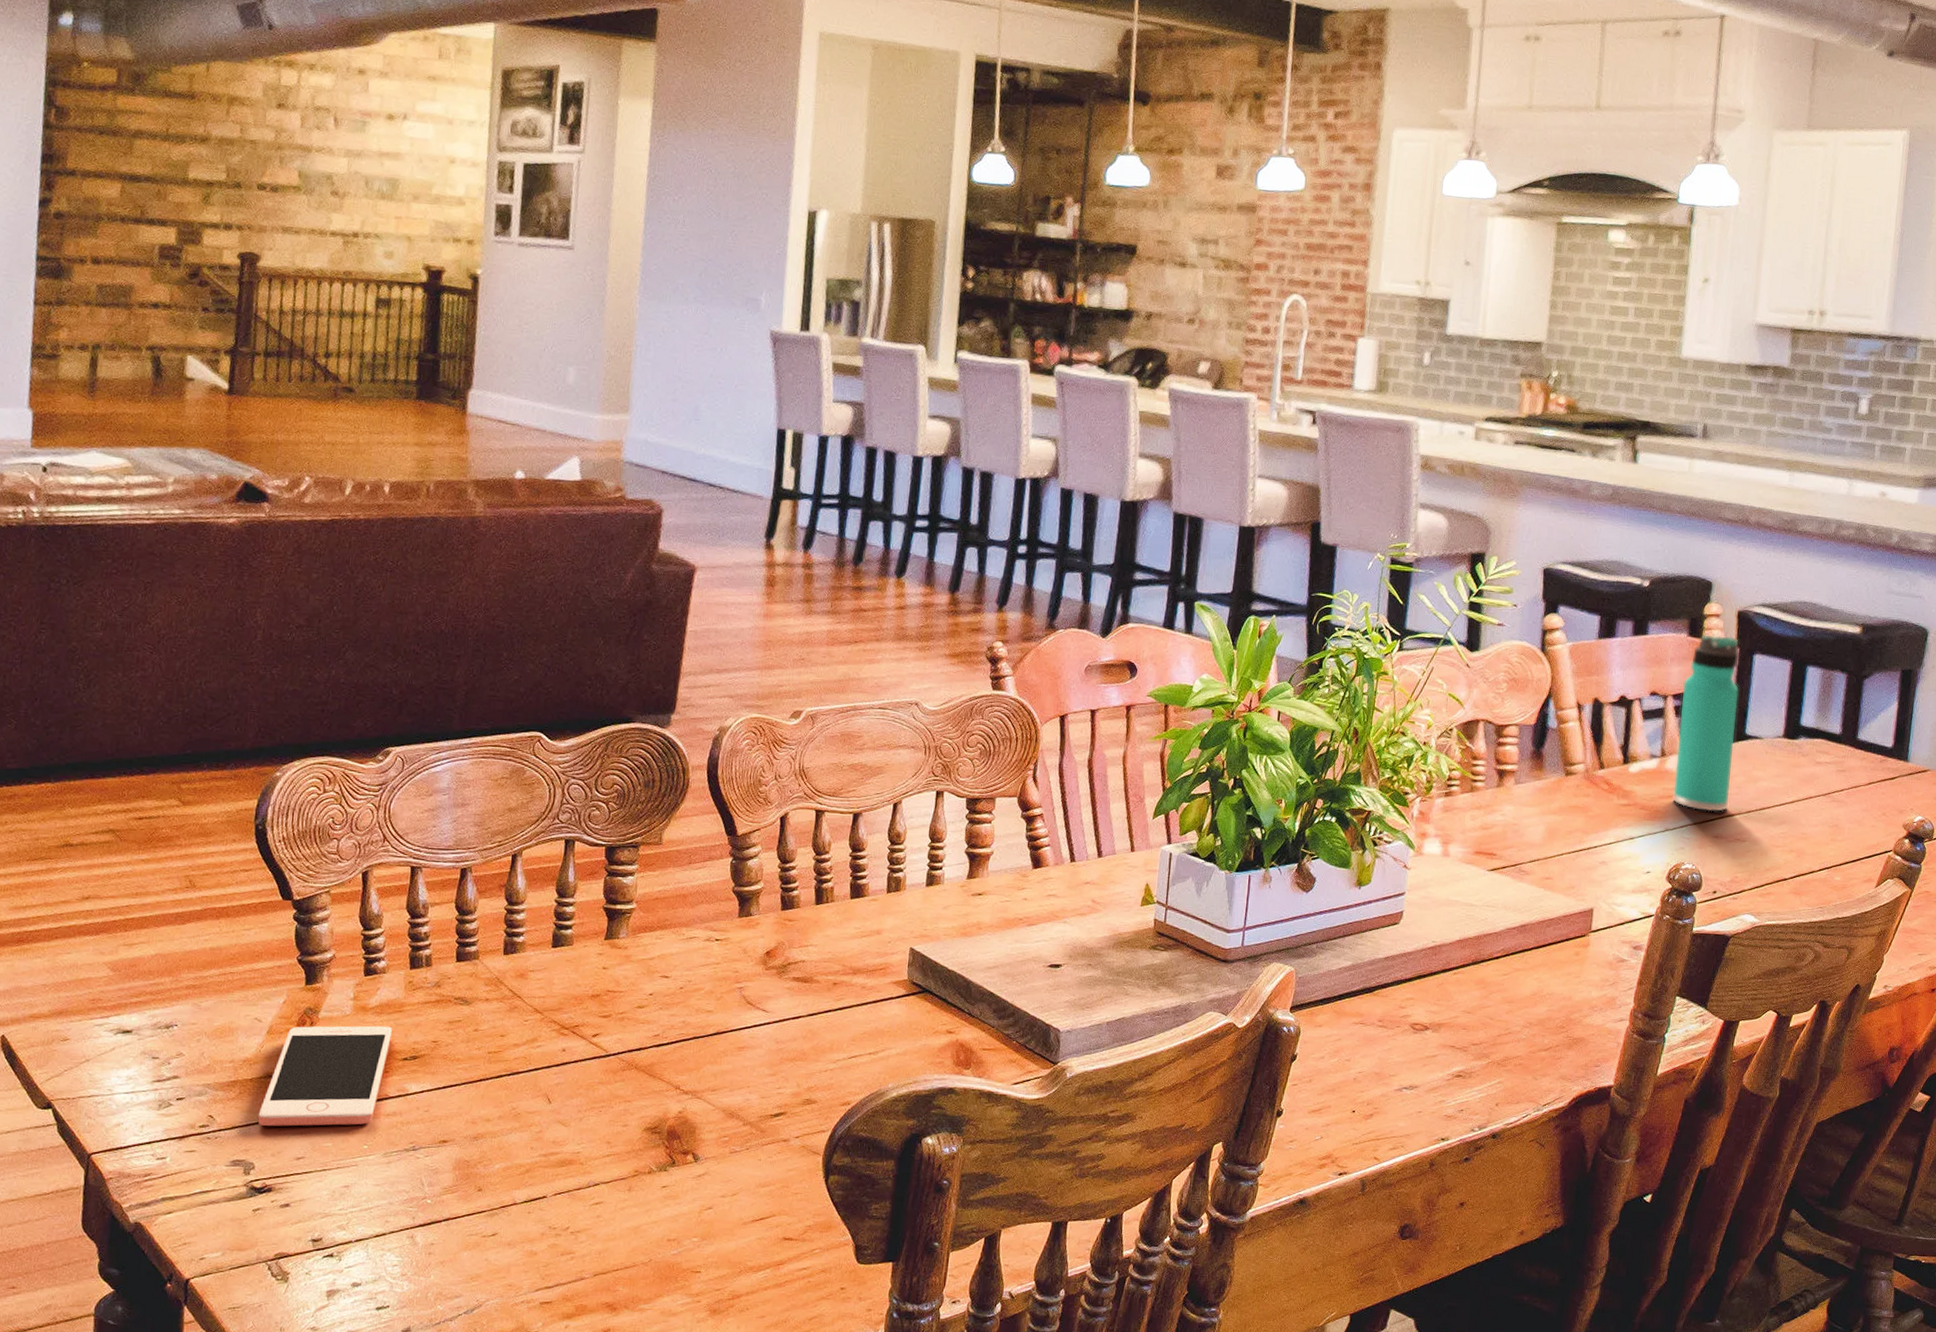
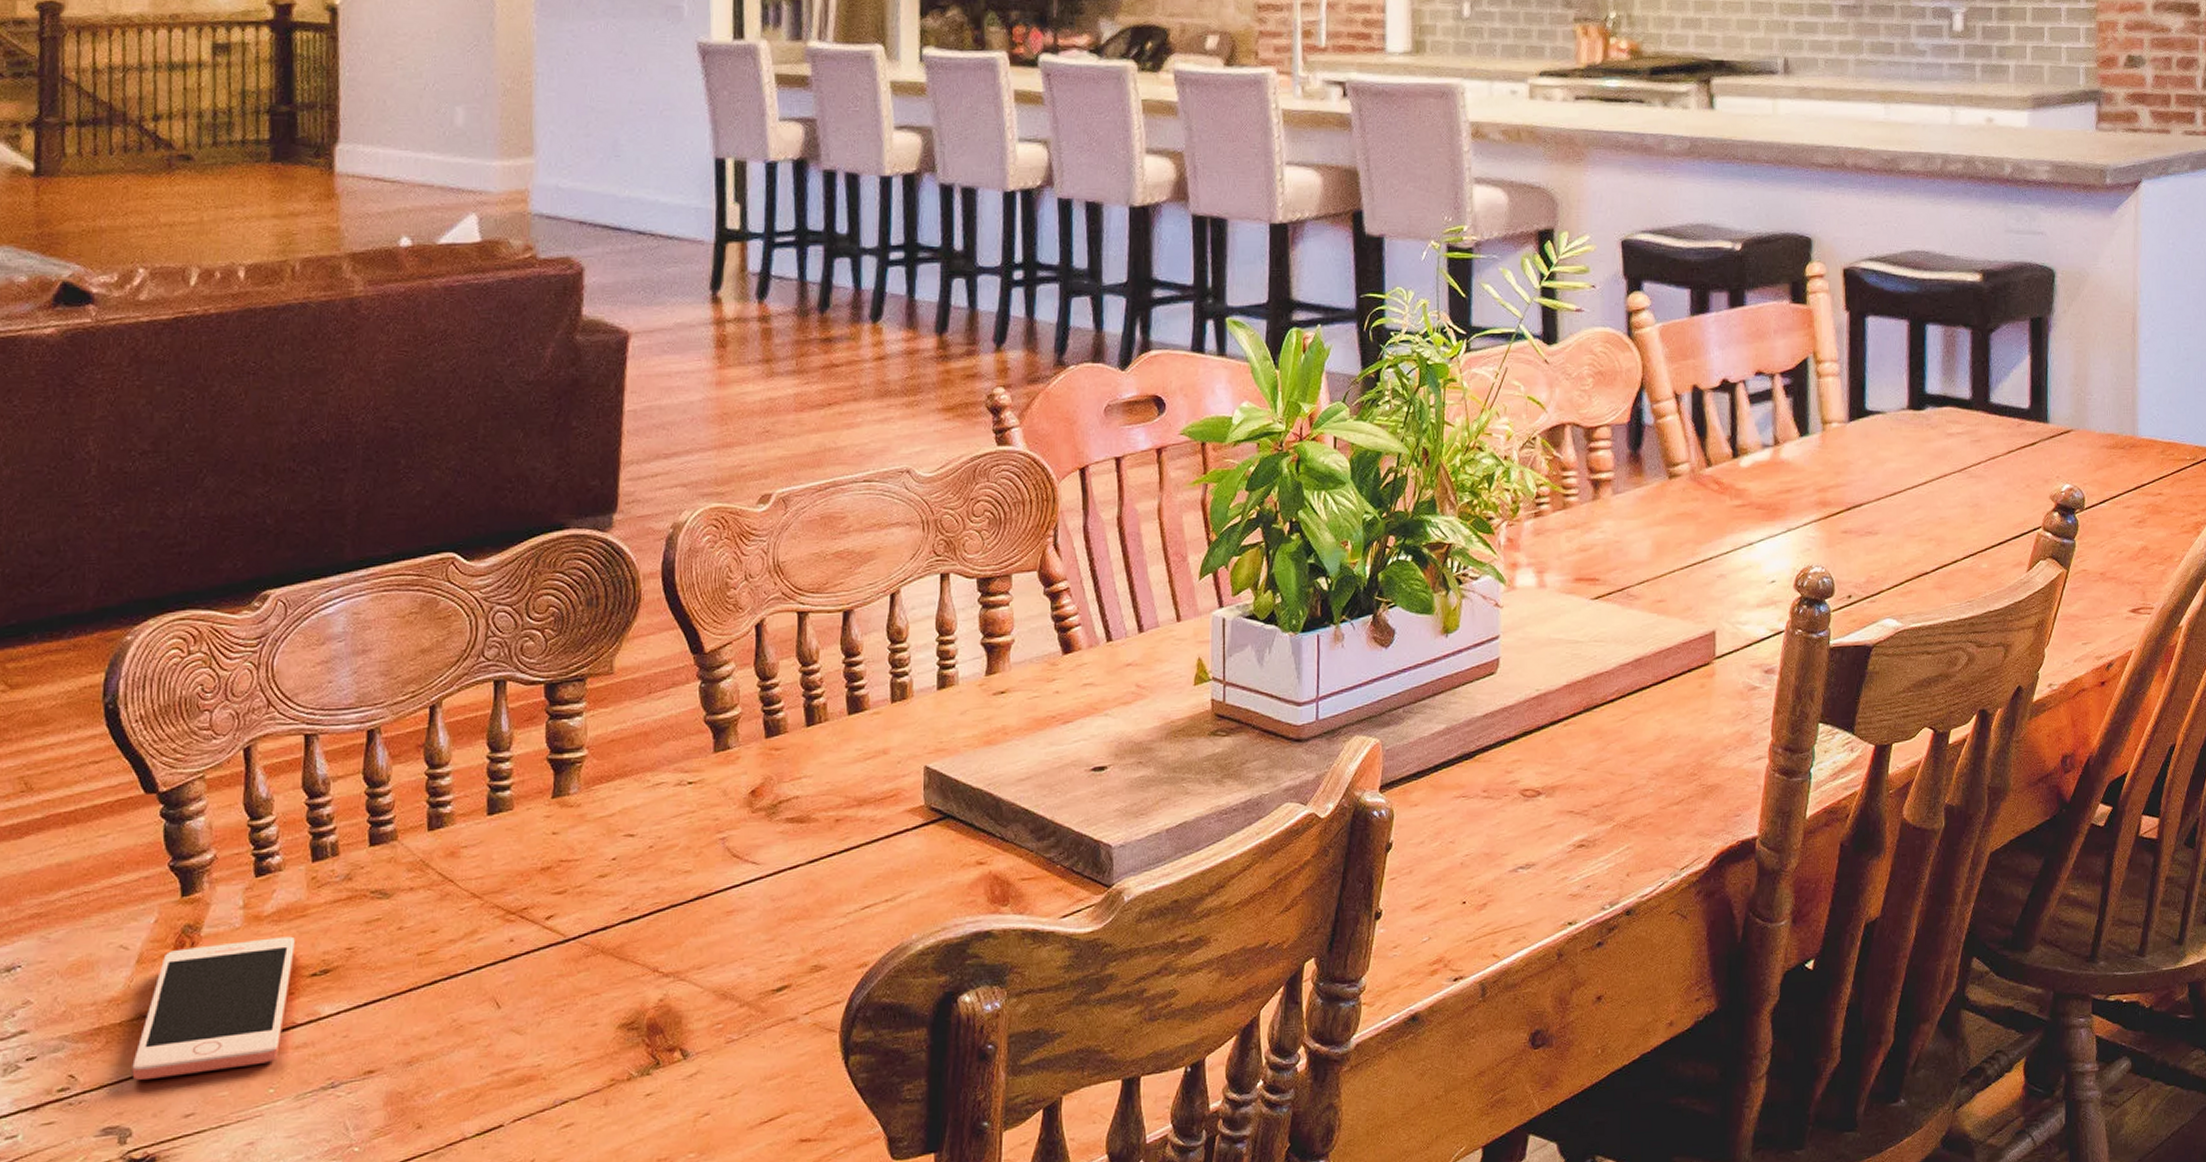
thermos bottle: present [1673,635,1740,812] -> none [1791,299,1854,503]

